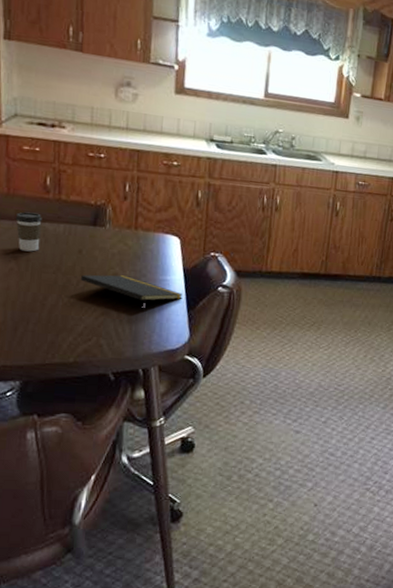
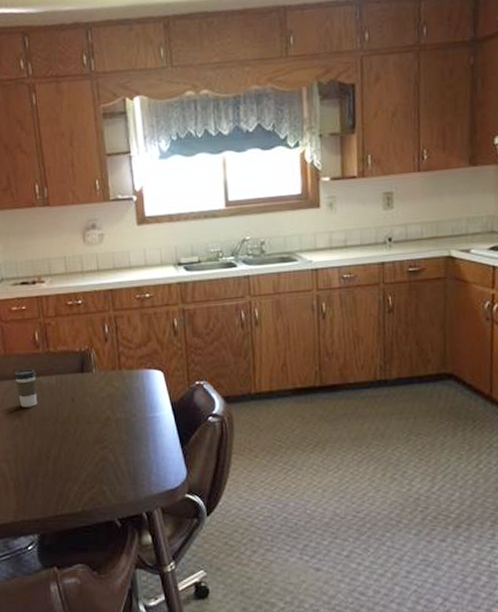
notepad: present [80,274,183,312] -> none [76,418,174,453]

